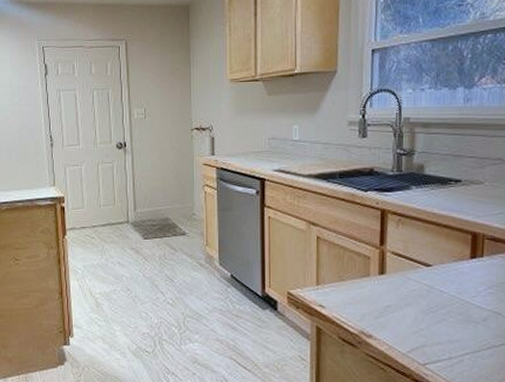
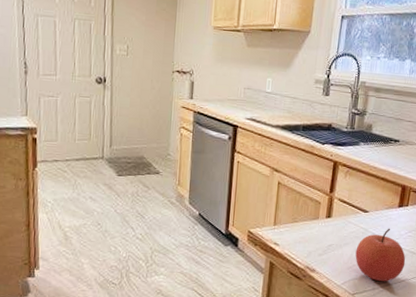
apple: none [421,284,489,349] -> present [355,228,406,281]

